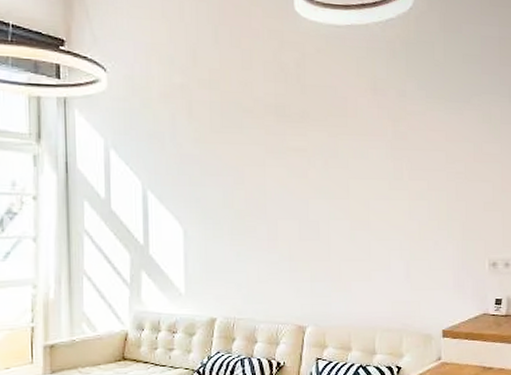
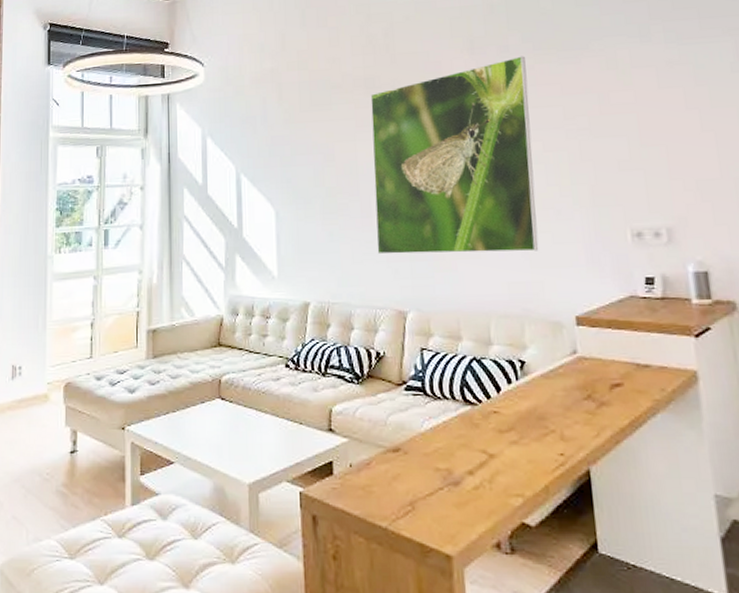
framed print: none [280,102,419,276] -> present [370,56,539,255]

